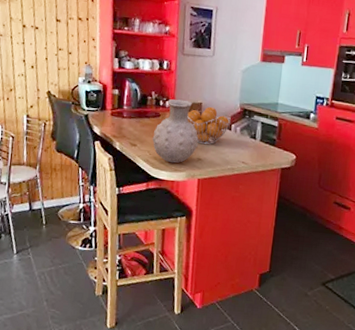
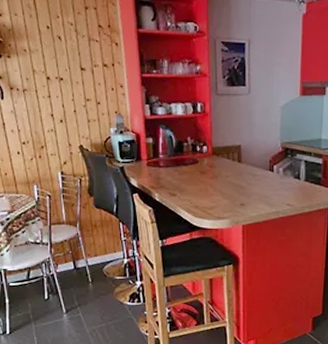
vase: present [152,99,199,163] -> none [192,143,240,211]
fruit basket: present [187,106,231,145] -> none [226,148,272,189]

